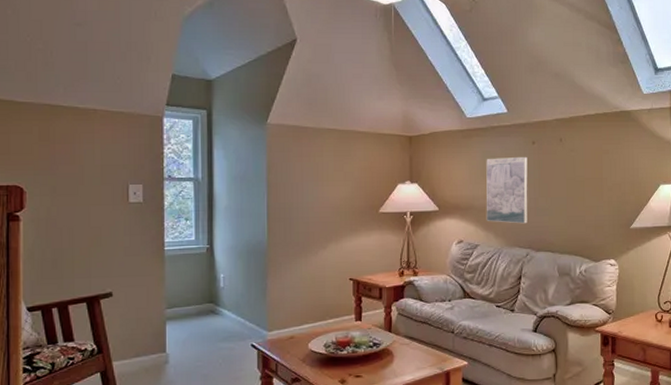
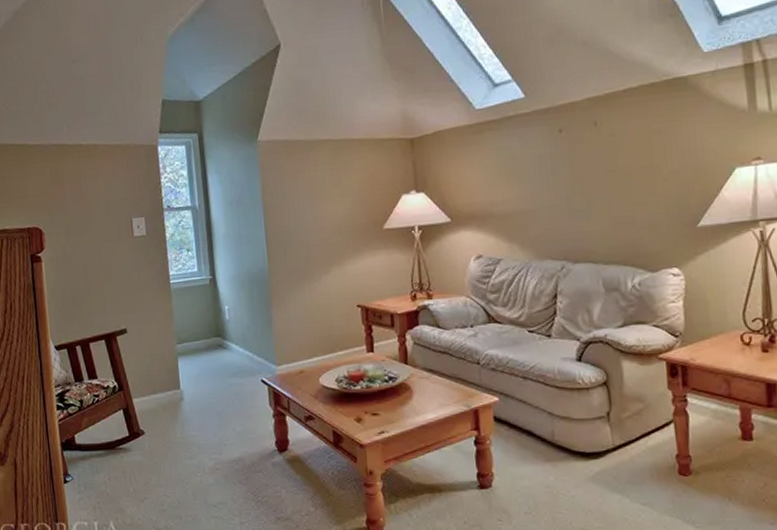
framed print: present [486,156,528,224] -> none [503,148,560,231]

